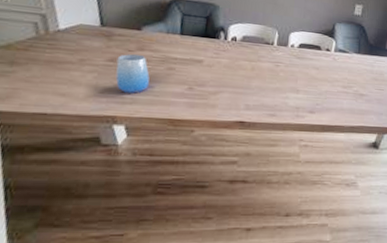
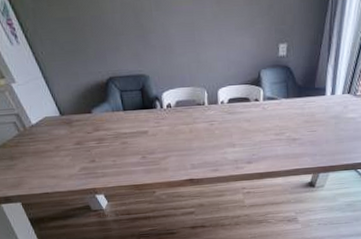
cup: present [115,54,150,93] -> none [81,135,112,169]

